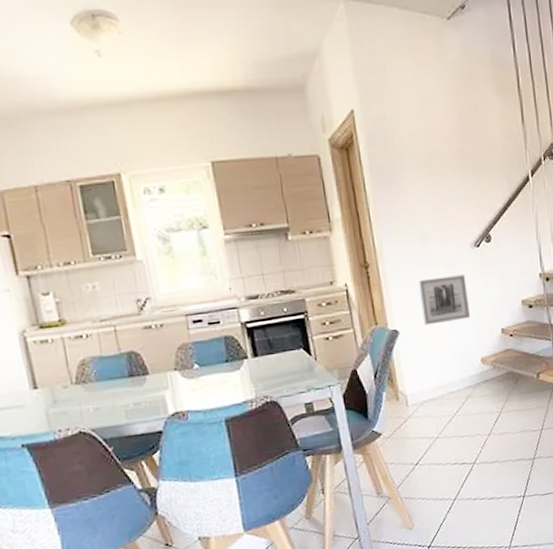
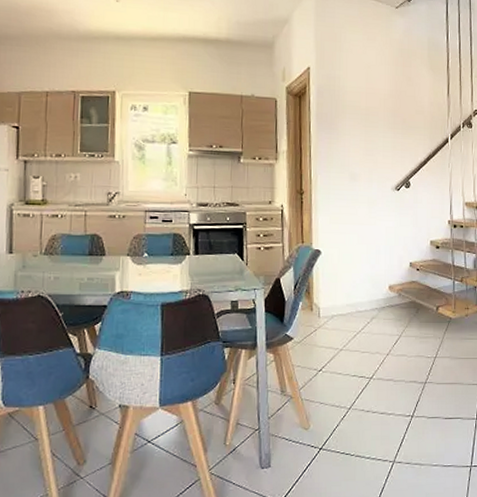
wall art: present [419,274,470,326] -> none [343,211,385,250]

